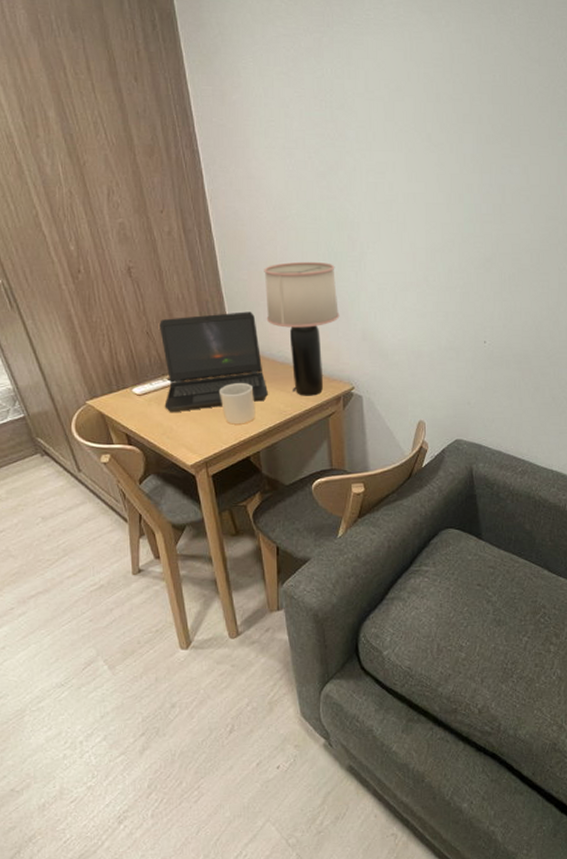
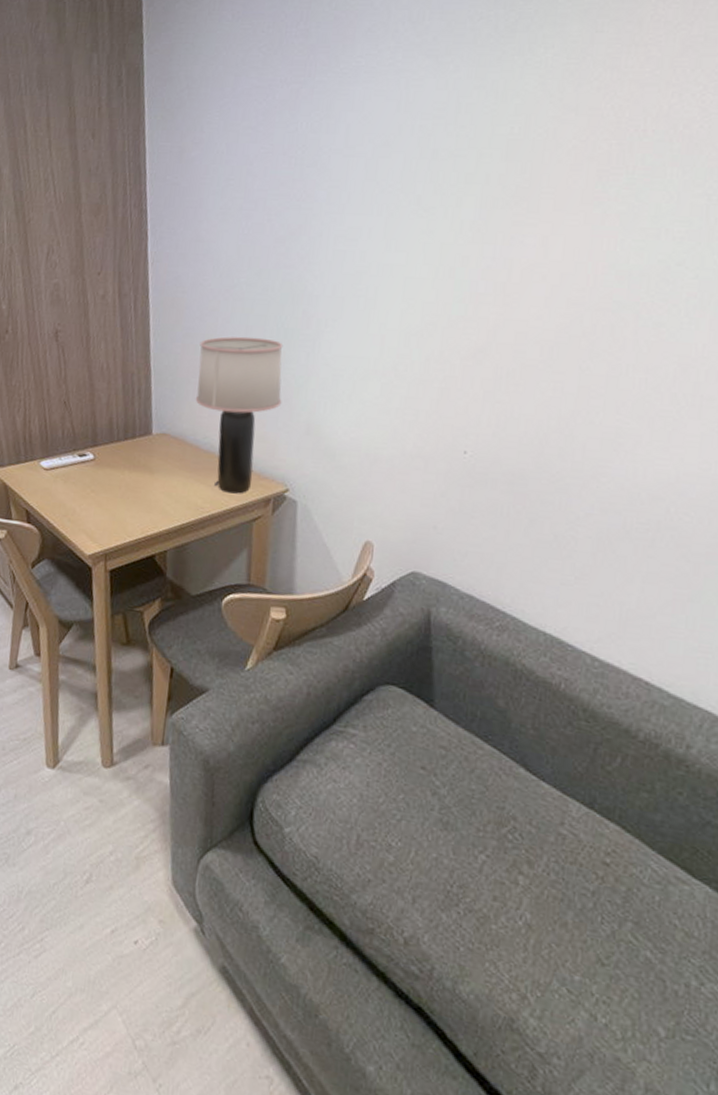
laptop computer: present [159,311,268,413] -> none [70,388,186,494]
mug: present [218,383,256,425] -> none [130,468,170,517]

